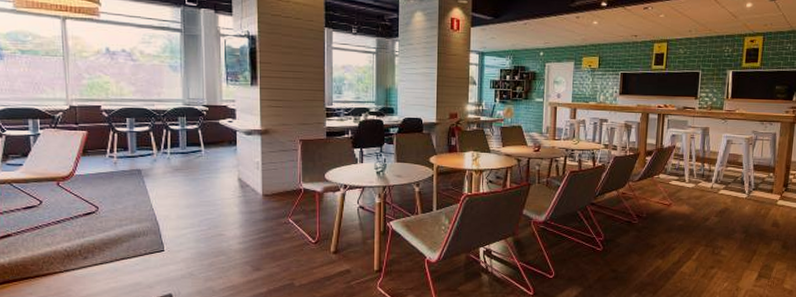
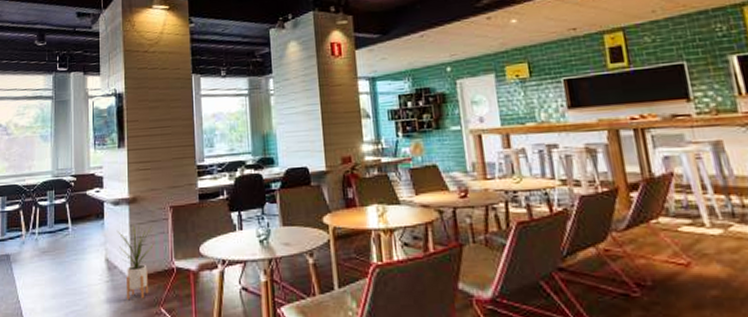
house plant: none [250,151,284,211] -> present [118,223,154,299]

